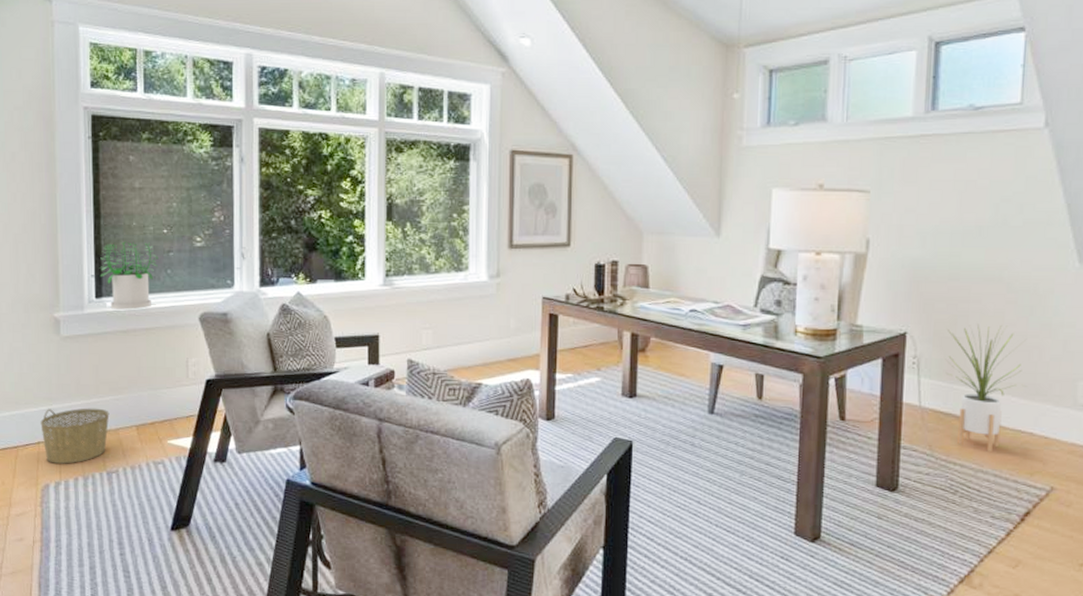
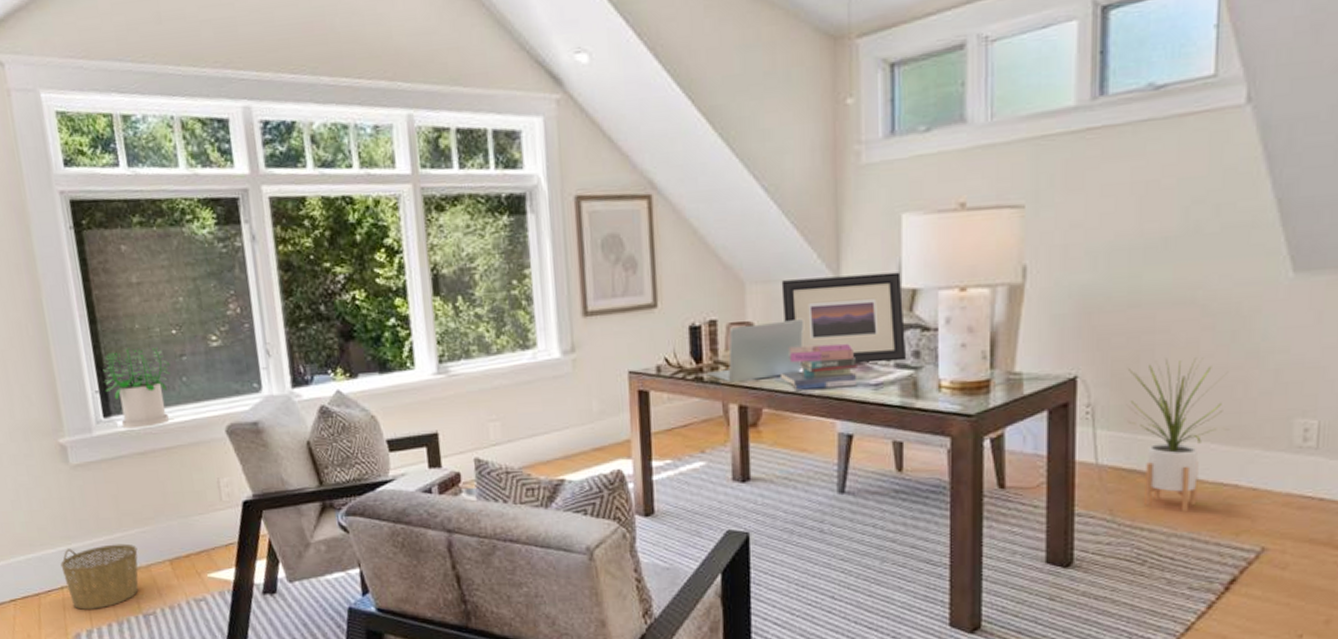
laptop: none [606,266,688,314] -> present [706,319,804,383]
books: none [666,288,730,326] -> present [779,343,858,390]
picture frame: none [672,234,771,308] -> present [781,272,907,364]

